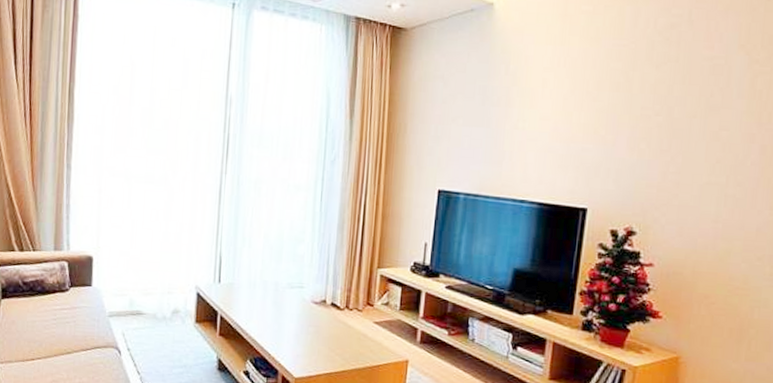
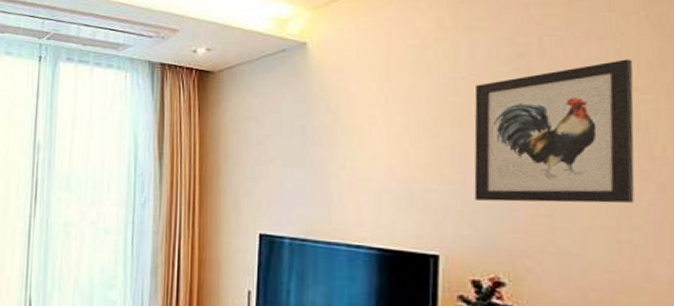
wall art: none [621,34,759,163] -> present [474,59,635,204]

